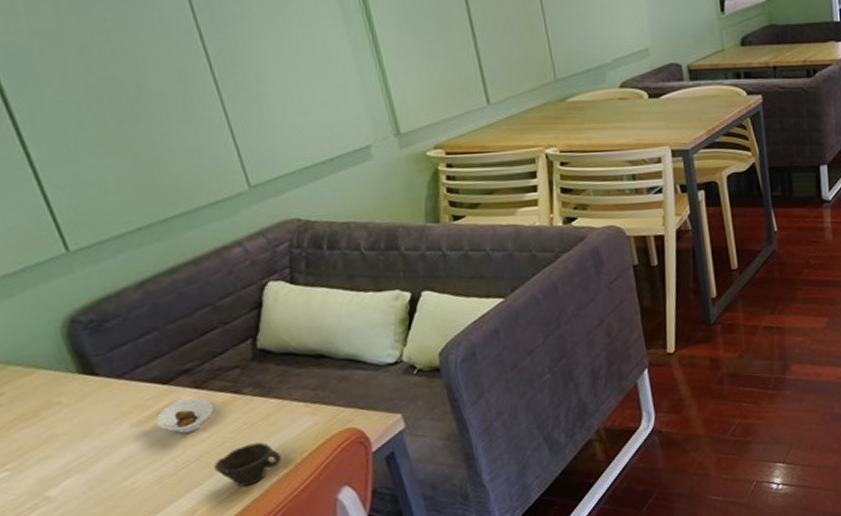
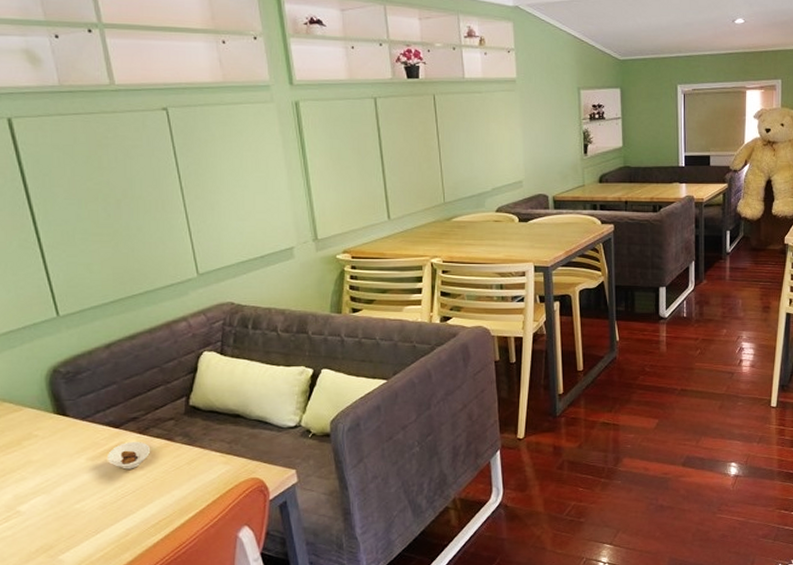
cup: present [213,442,282,487] -> none [145,483,198,518]

